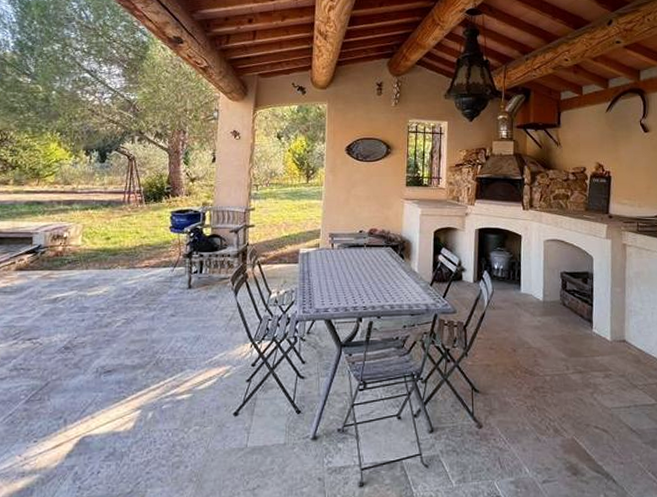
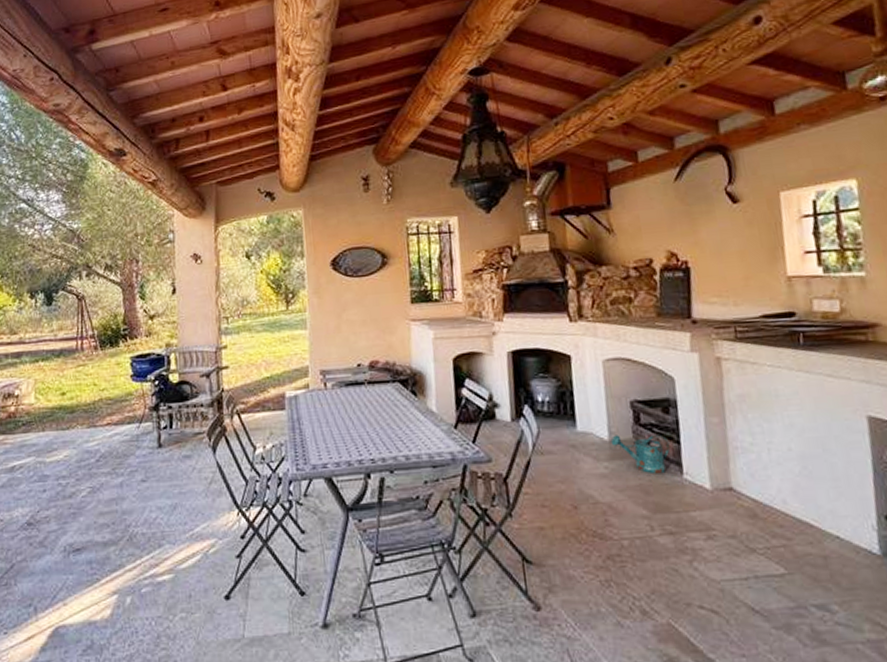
watering can: none [544,297,586,328] -> present [610,435,671,474]

